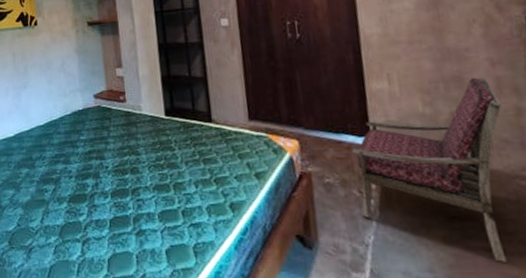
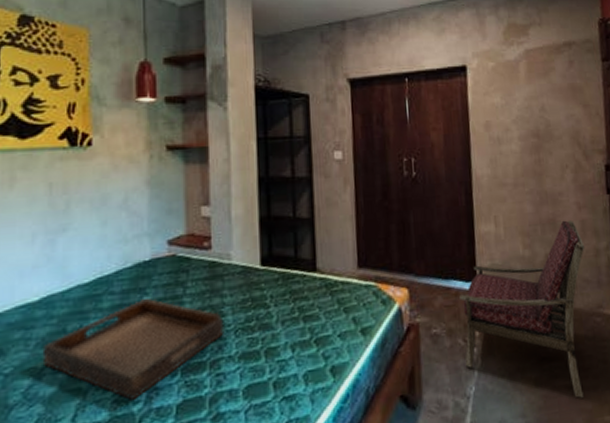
serving tray: none [18,138,141,212] -> present [42,298,224,400]

